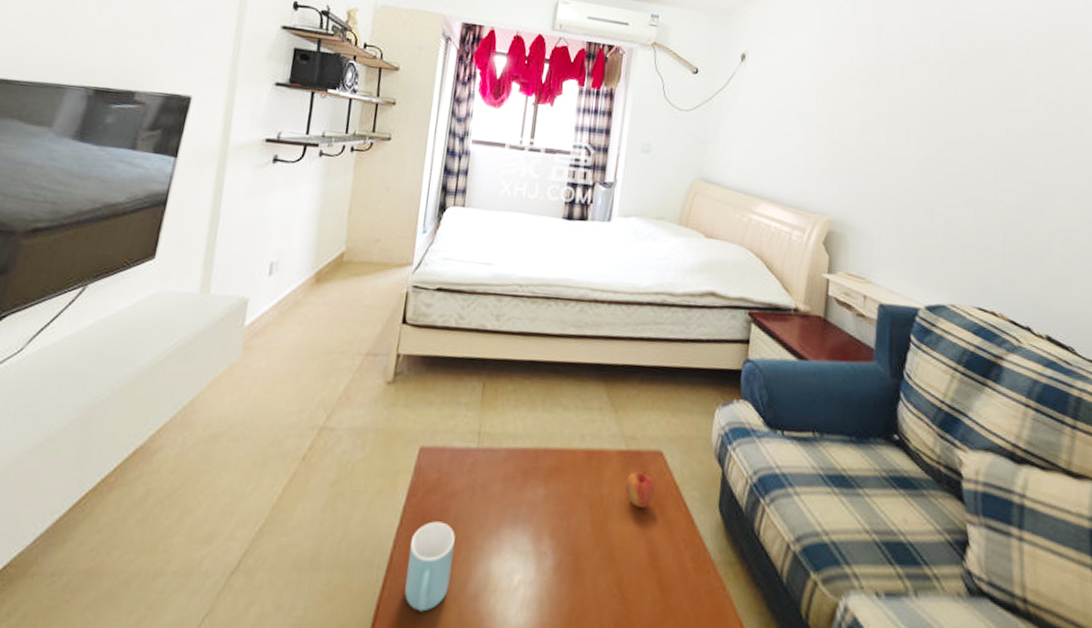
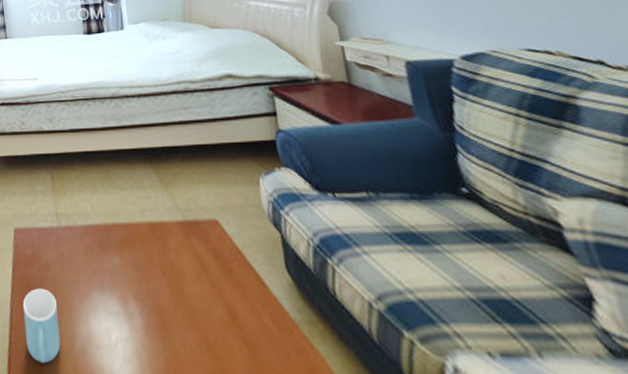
apple: present [626,470,655,509] -> none [190,238,220,272]

